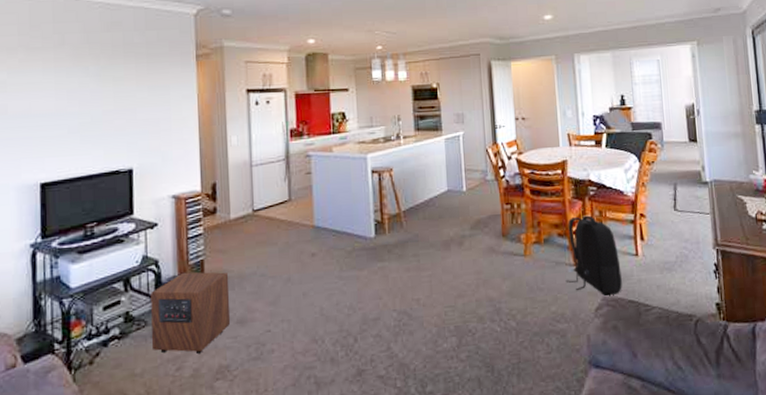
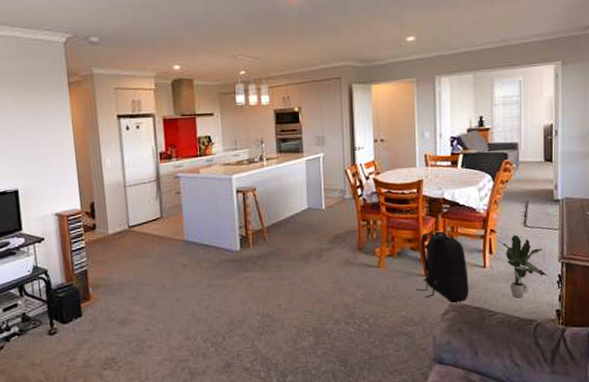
subwoofer: present [151,272,231,355] -> none [43,280,114,349]
potted plant: none [648,219,704,290] -> present [498,235,548,298]

